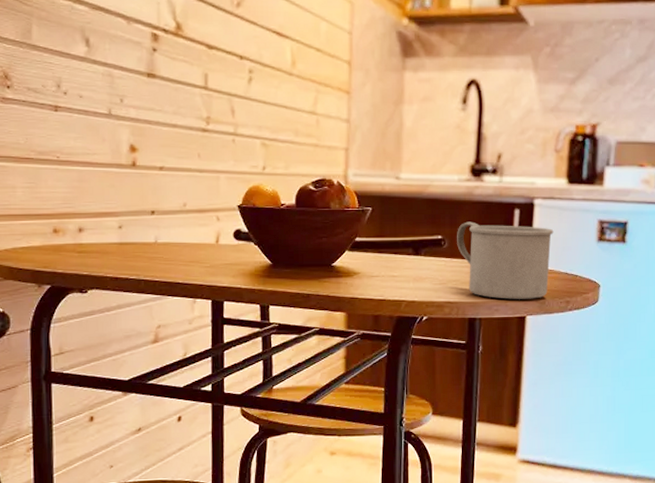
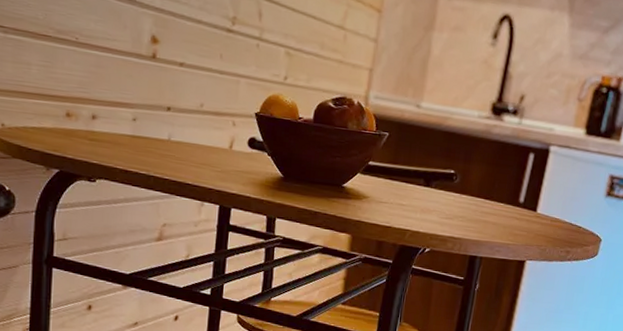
mug: present [457,221,554,299] -> none [468,159,565,245]

